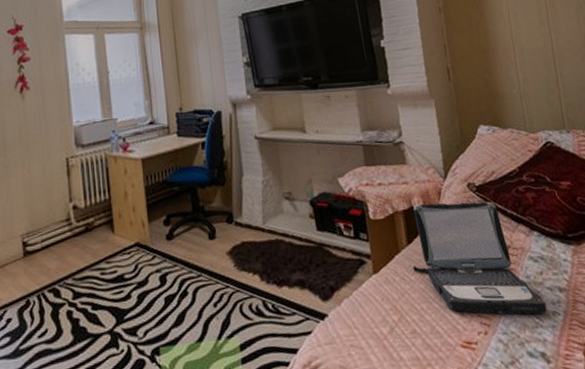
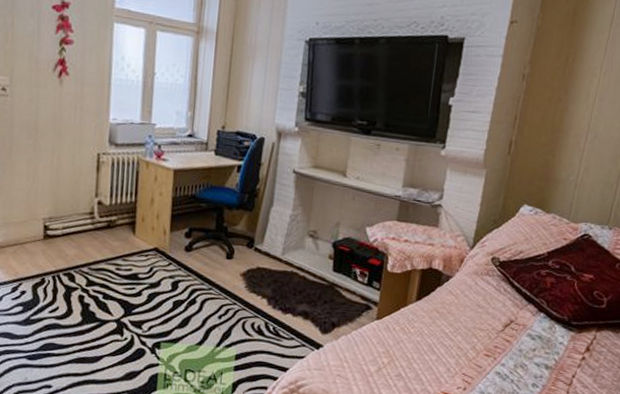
laptop: present [413,201,547,315] -> none [414,266,529,383]

